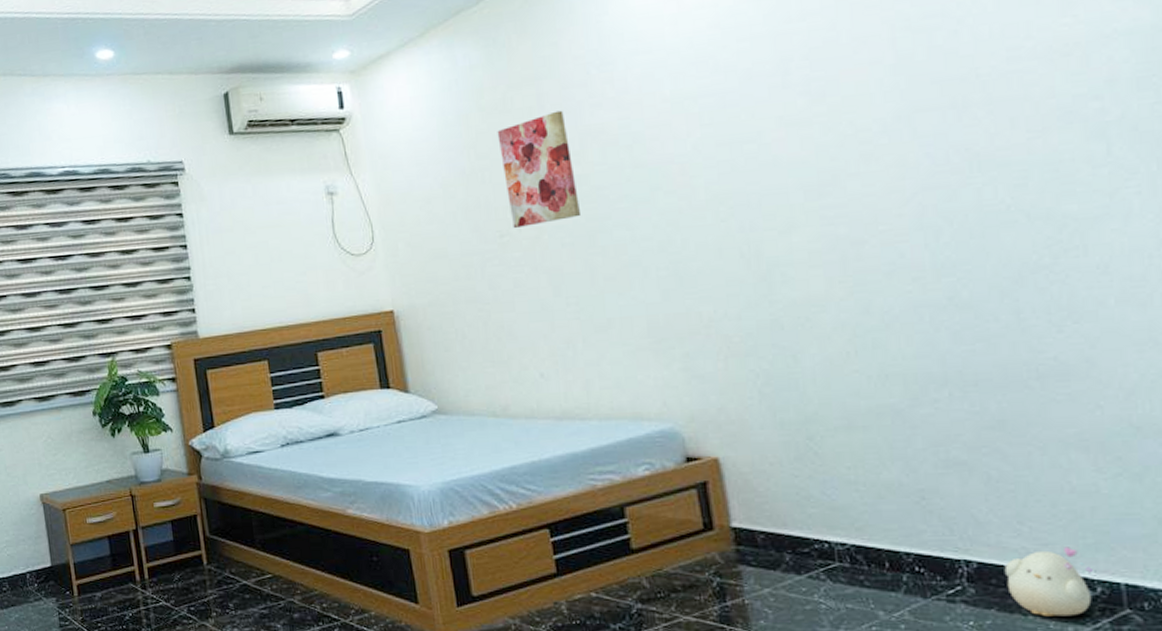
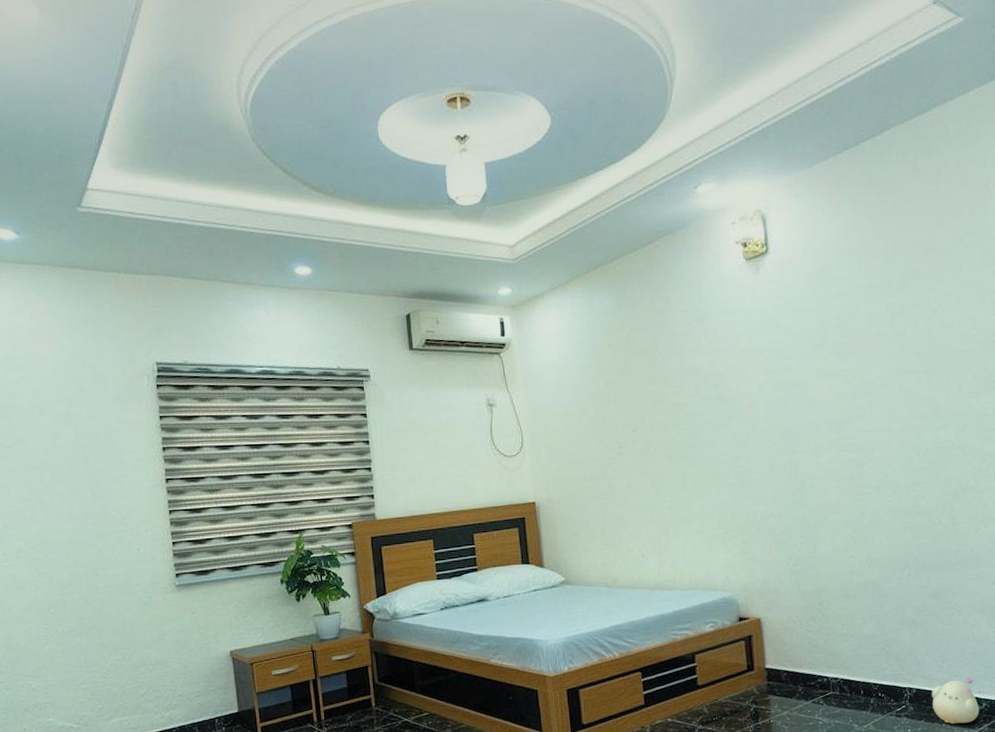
wall art: present [497,110,582,229] -> none [621,352,679,442]

